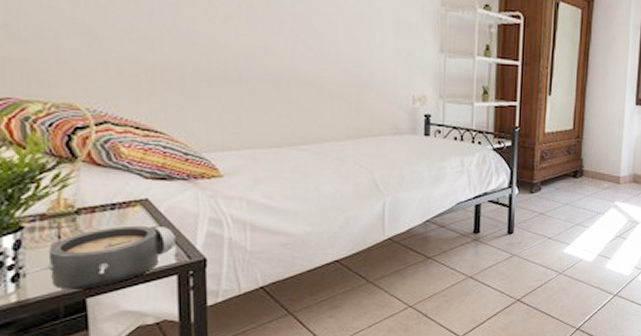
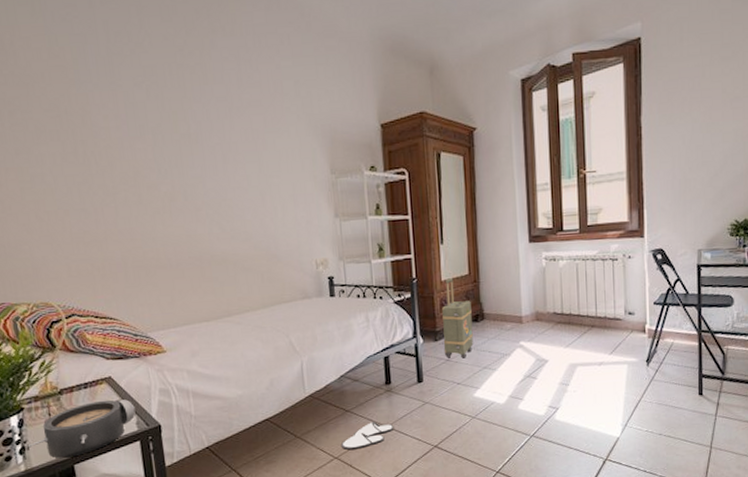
slippers: none [418,271,477,299] -> present [341,422,394,450]
suitcase: none [538,131,572,213] -> present [441,278,474,359]

